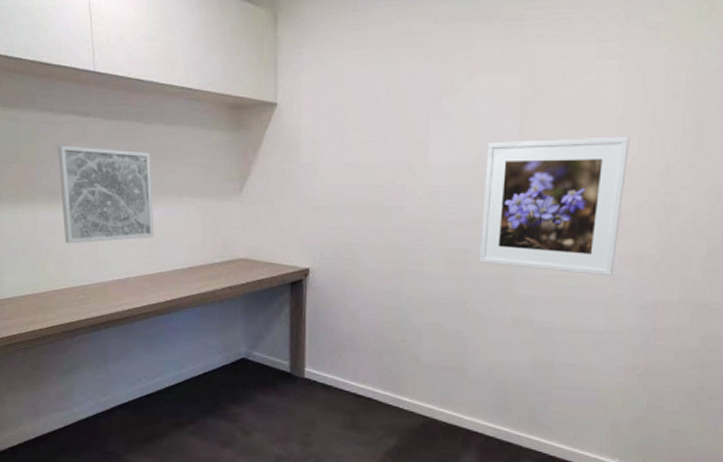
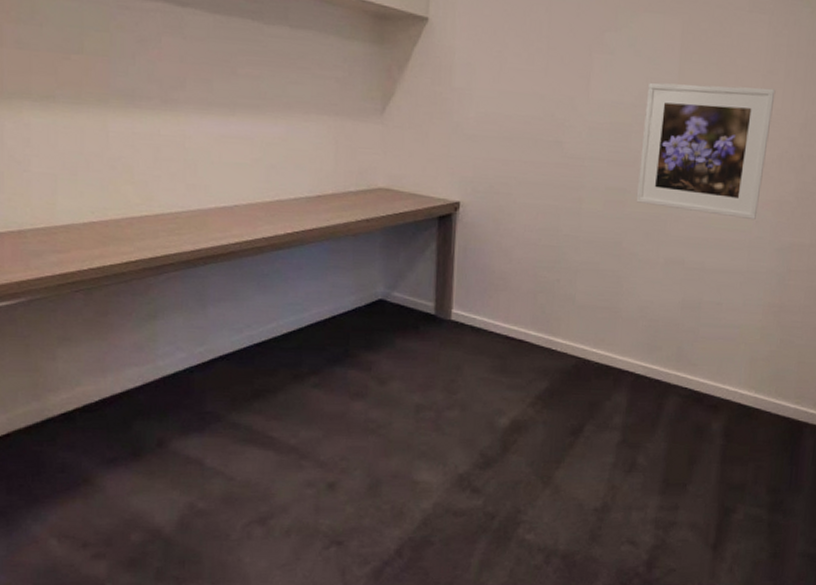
wall art: present [58,145,154,244] -> none [141,38,273,161]

